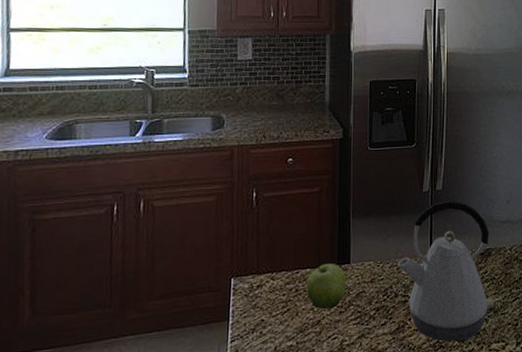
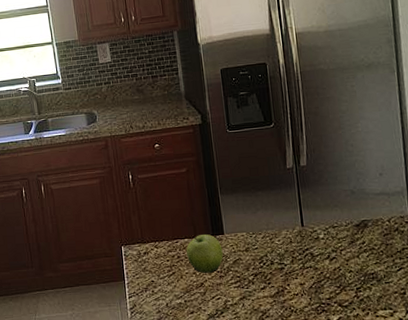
kettle: present [397,200,495,342] -> none [270,175,377,307]

